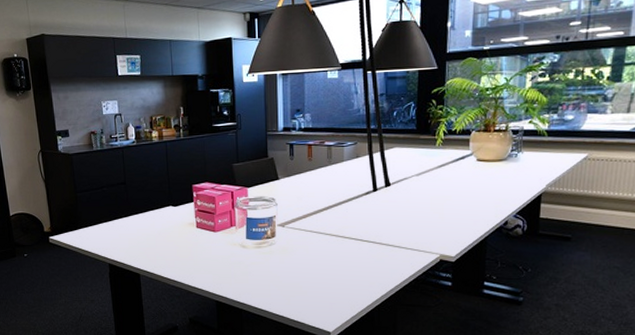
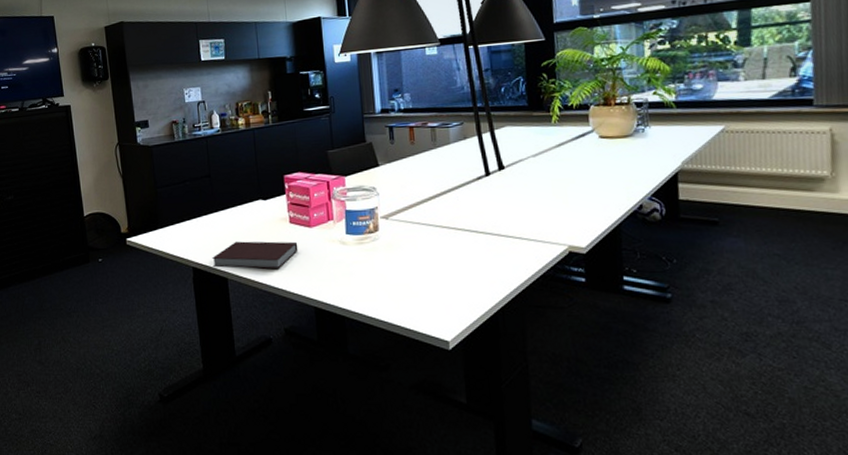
notebook: none [126,242,203,268] -> present [212,241,298,270]

